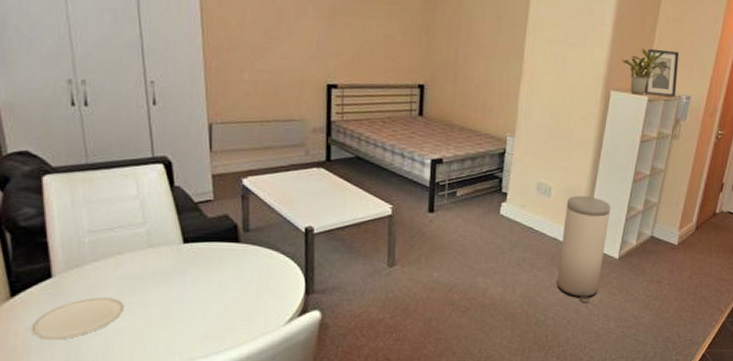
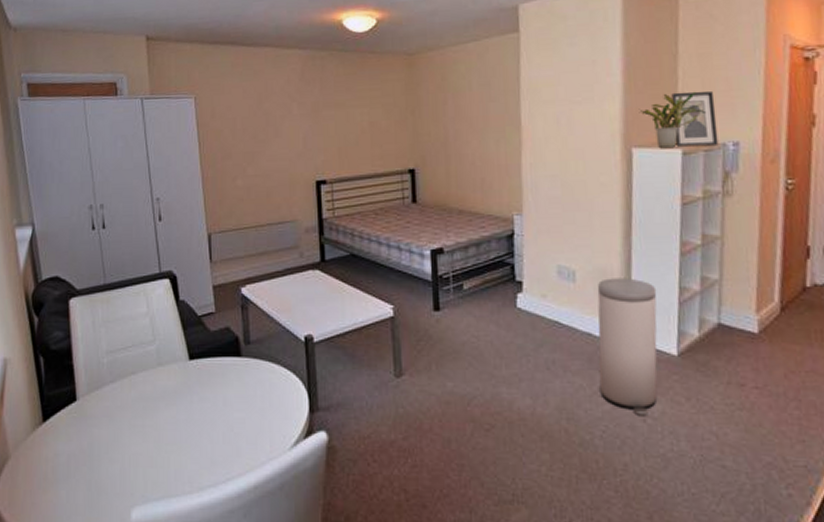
plate: present [31,296,124,340] -> none [59,419,138,466]

